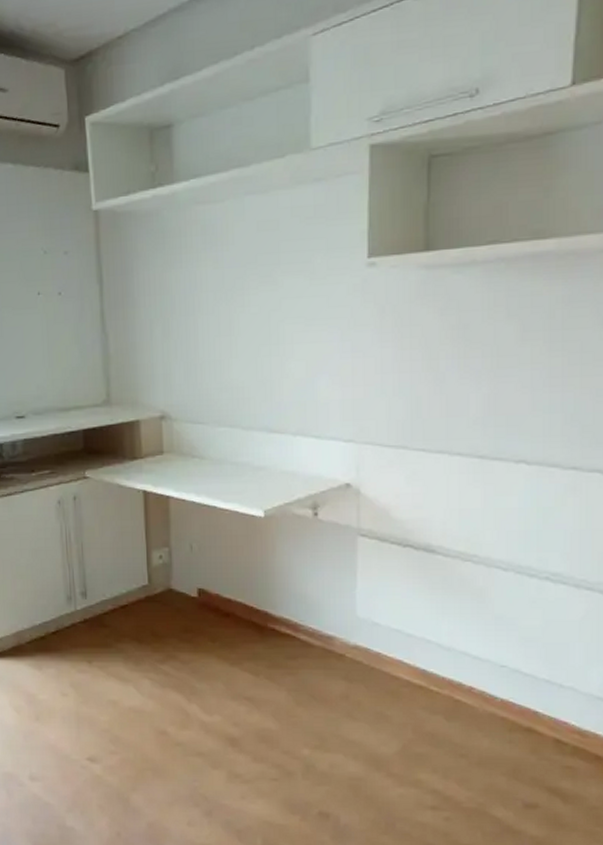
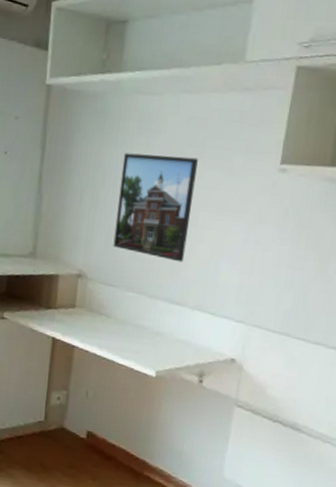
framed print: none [191,265,276,385] -> present [113,153,198,262]

